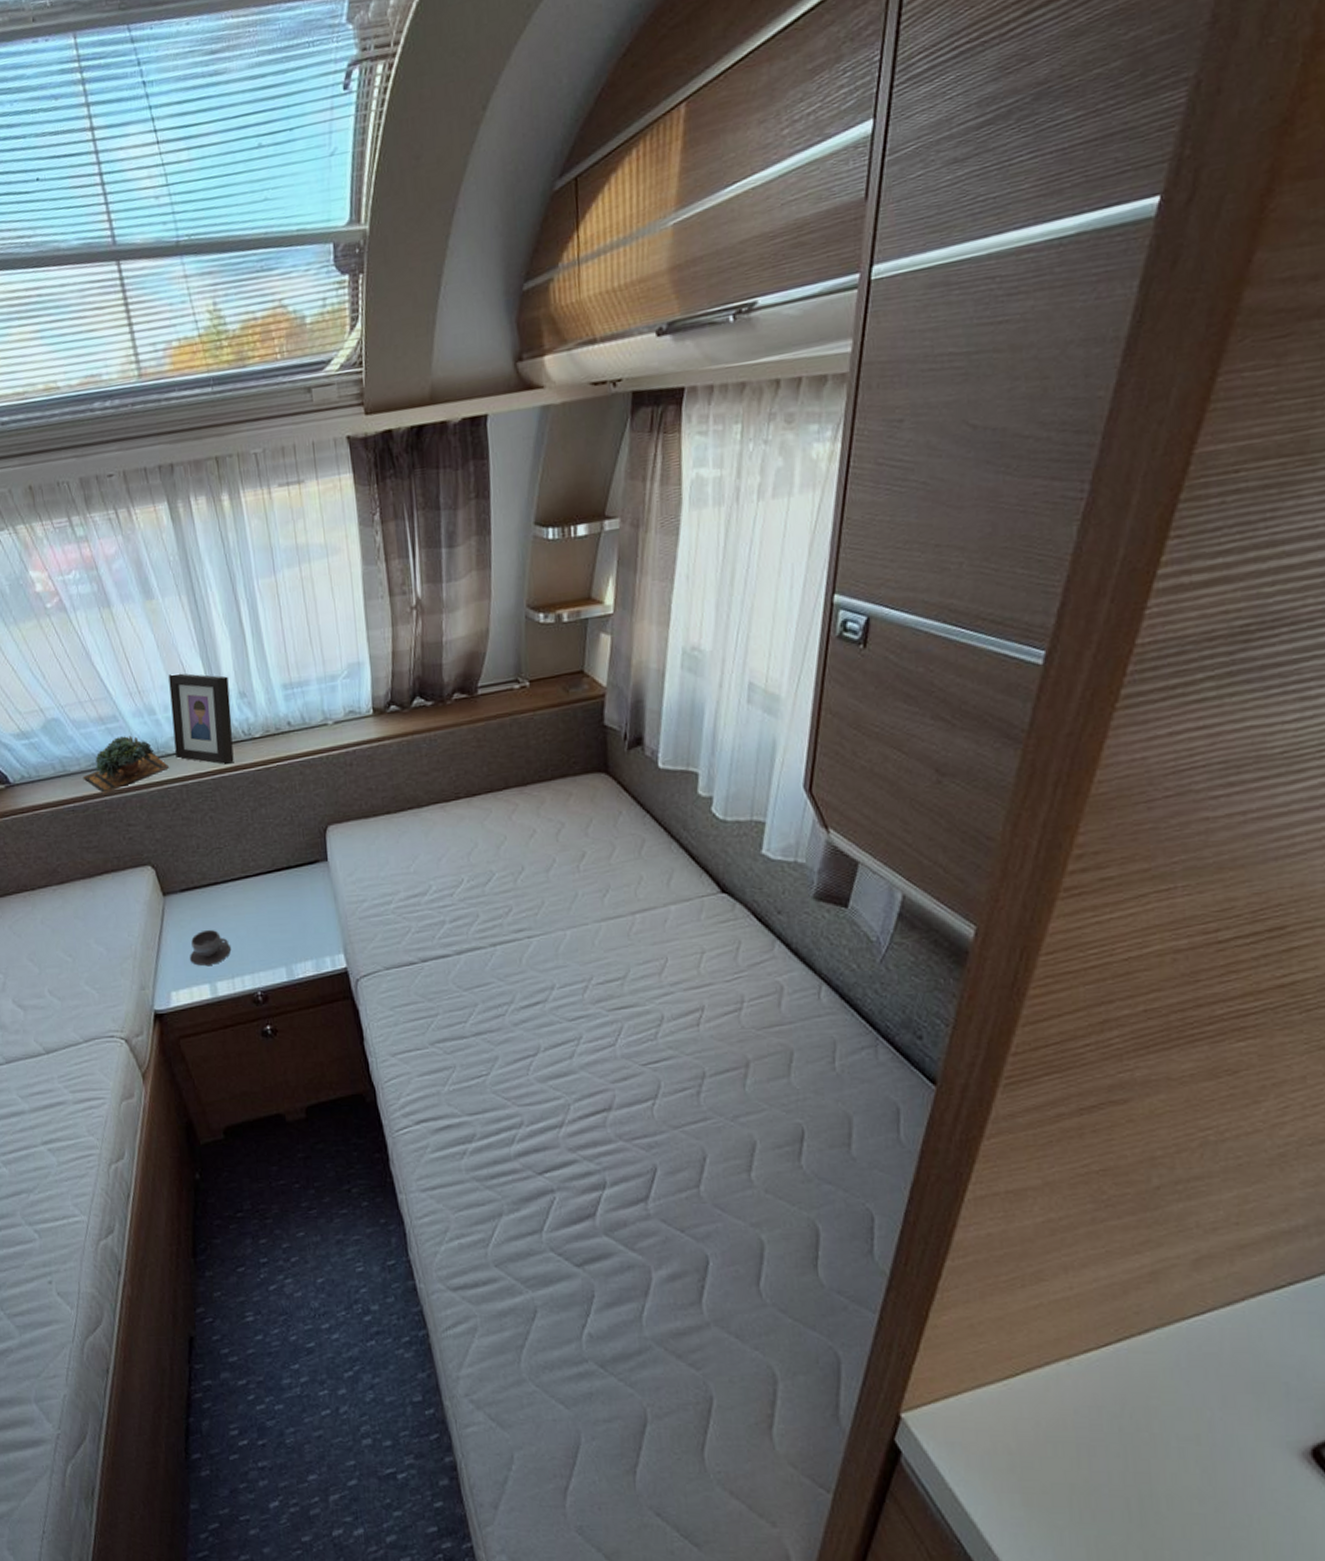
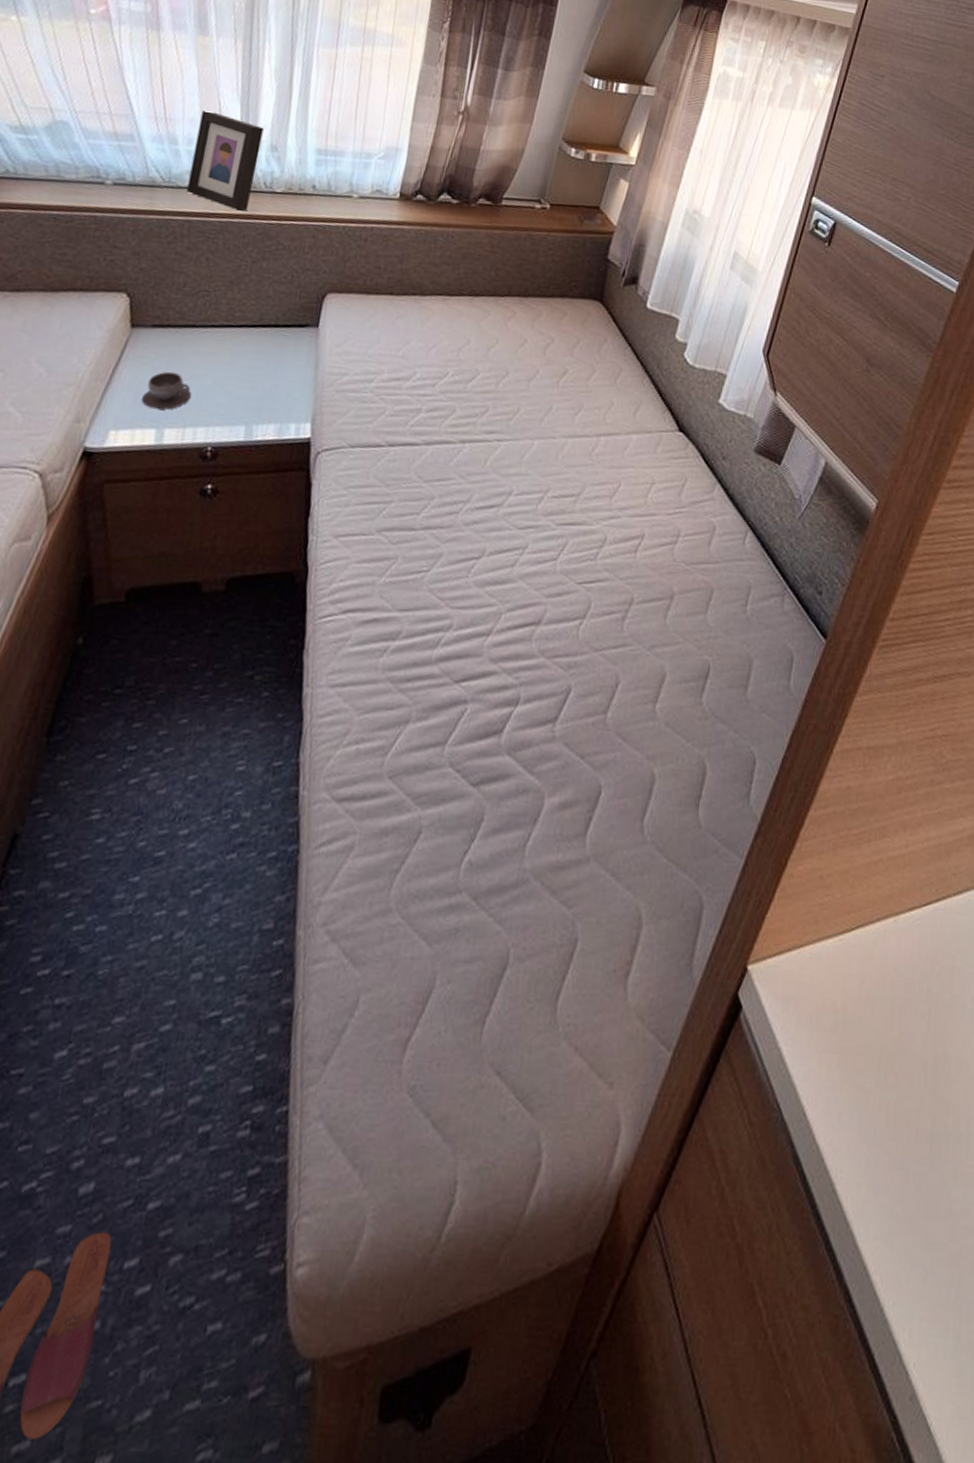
succulent plant: present [83,735,169,794] -> none [77,156,176,210]

